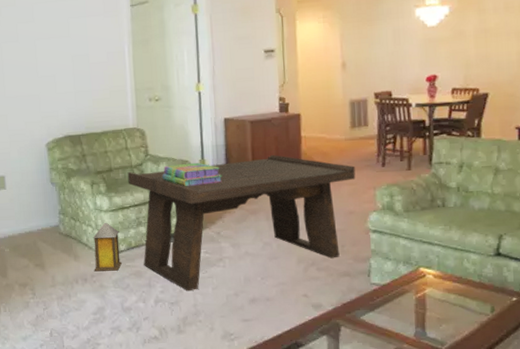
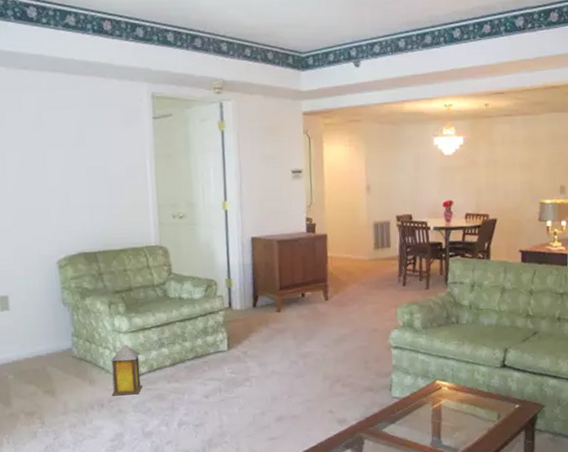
coffee table: present [127,155,356,292] -> none [149,274,379,413]
stack of books: present [162,162,223,187] -> none [186,281,249,307]

